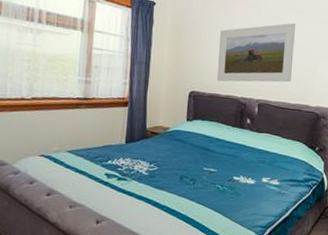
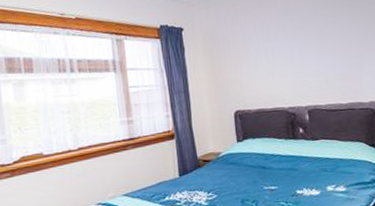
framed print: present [216,22,295,83] -> none [254,19,338,96]

